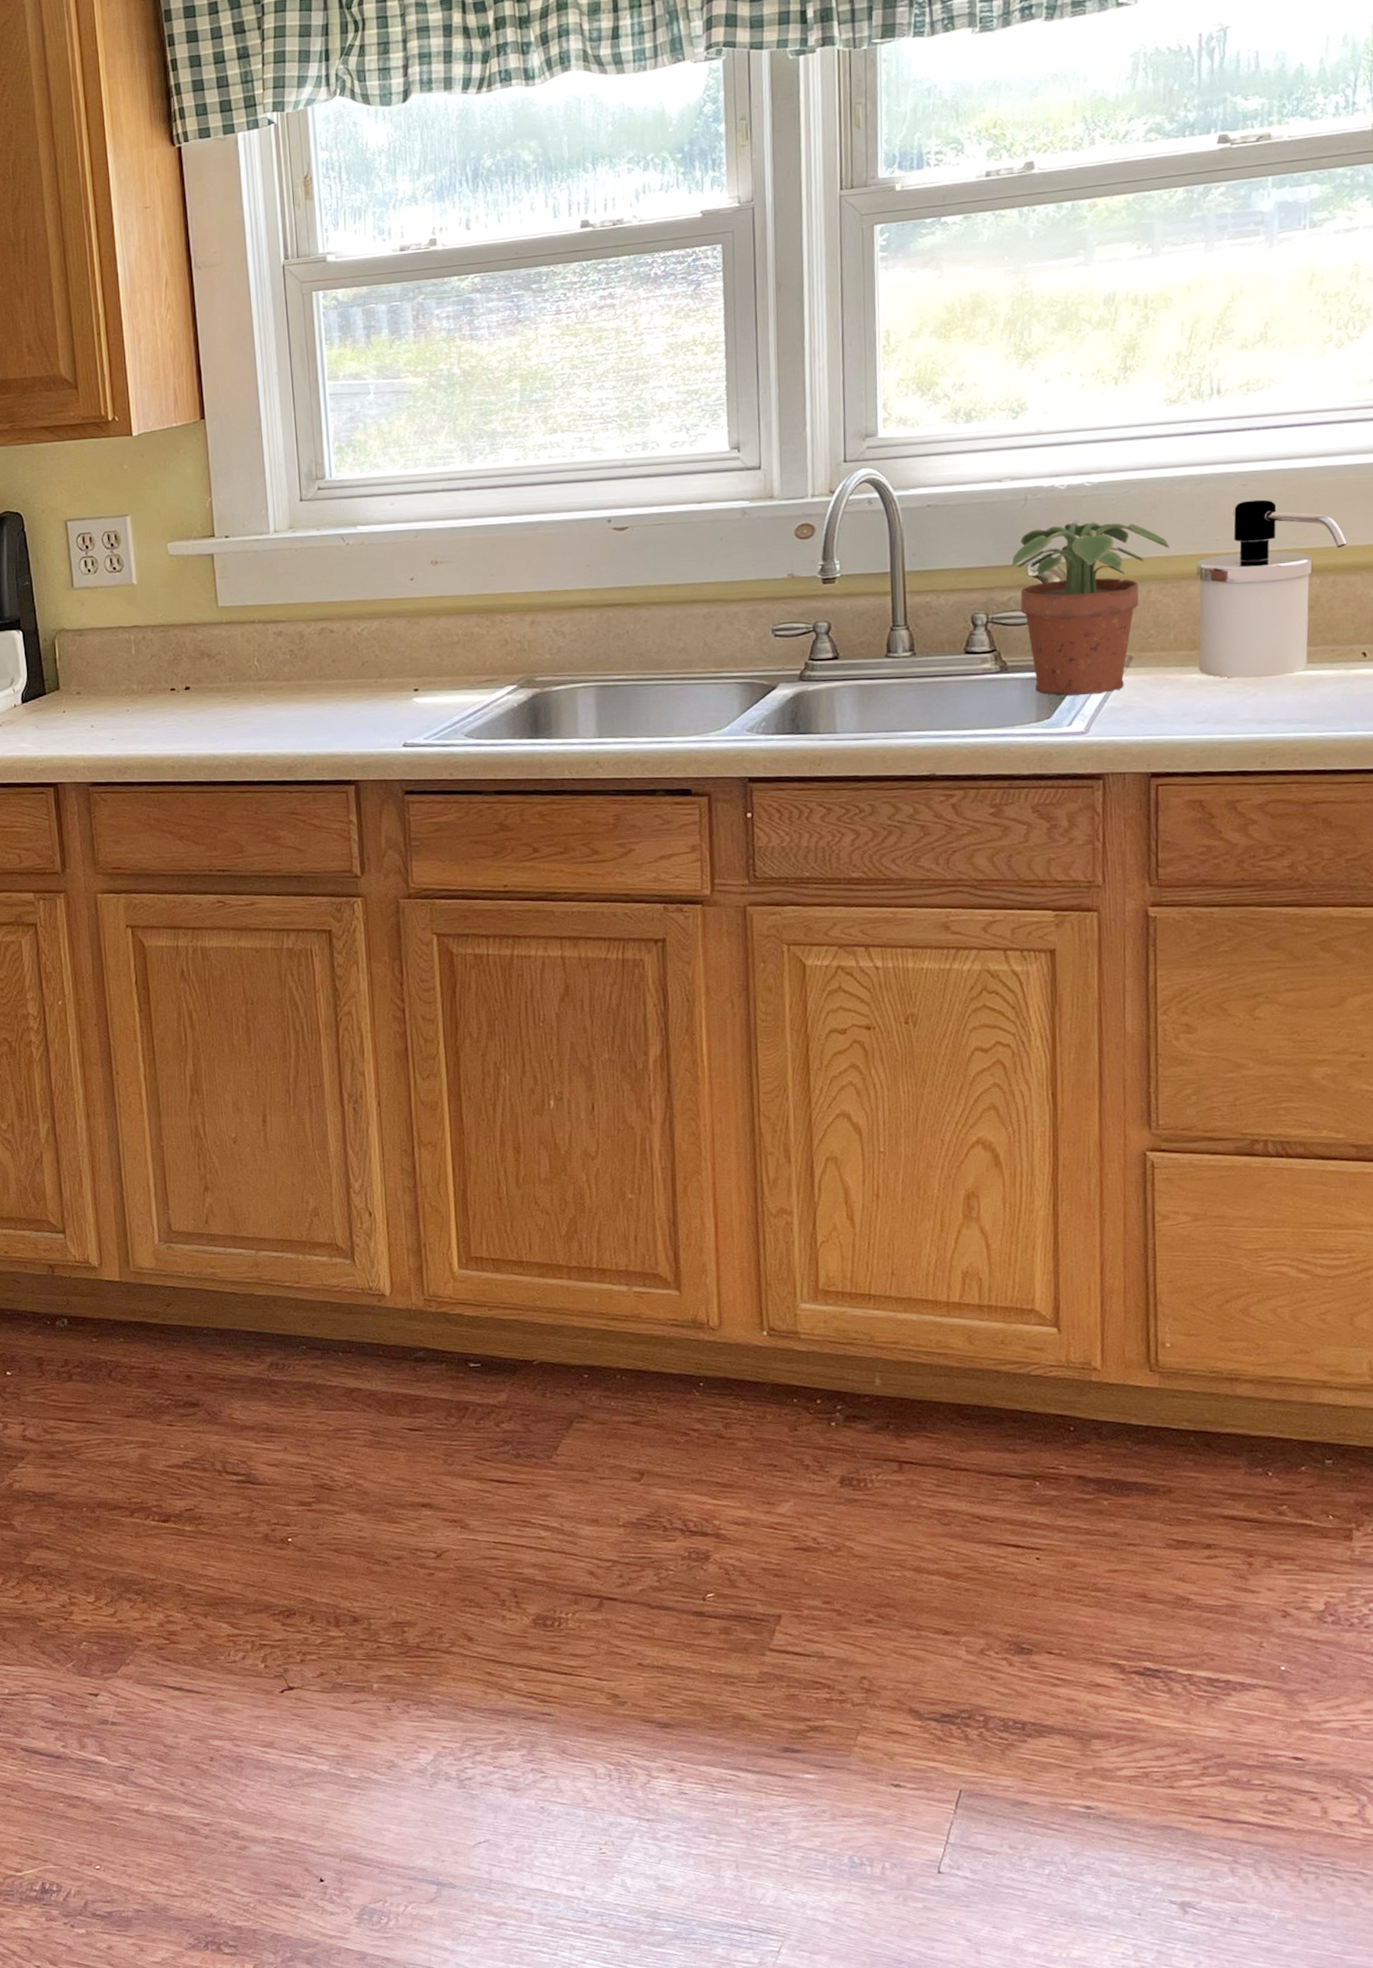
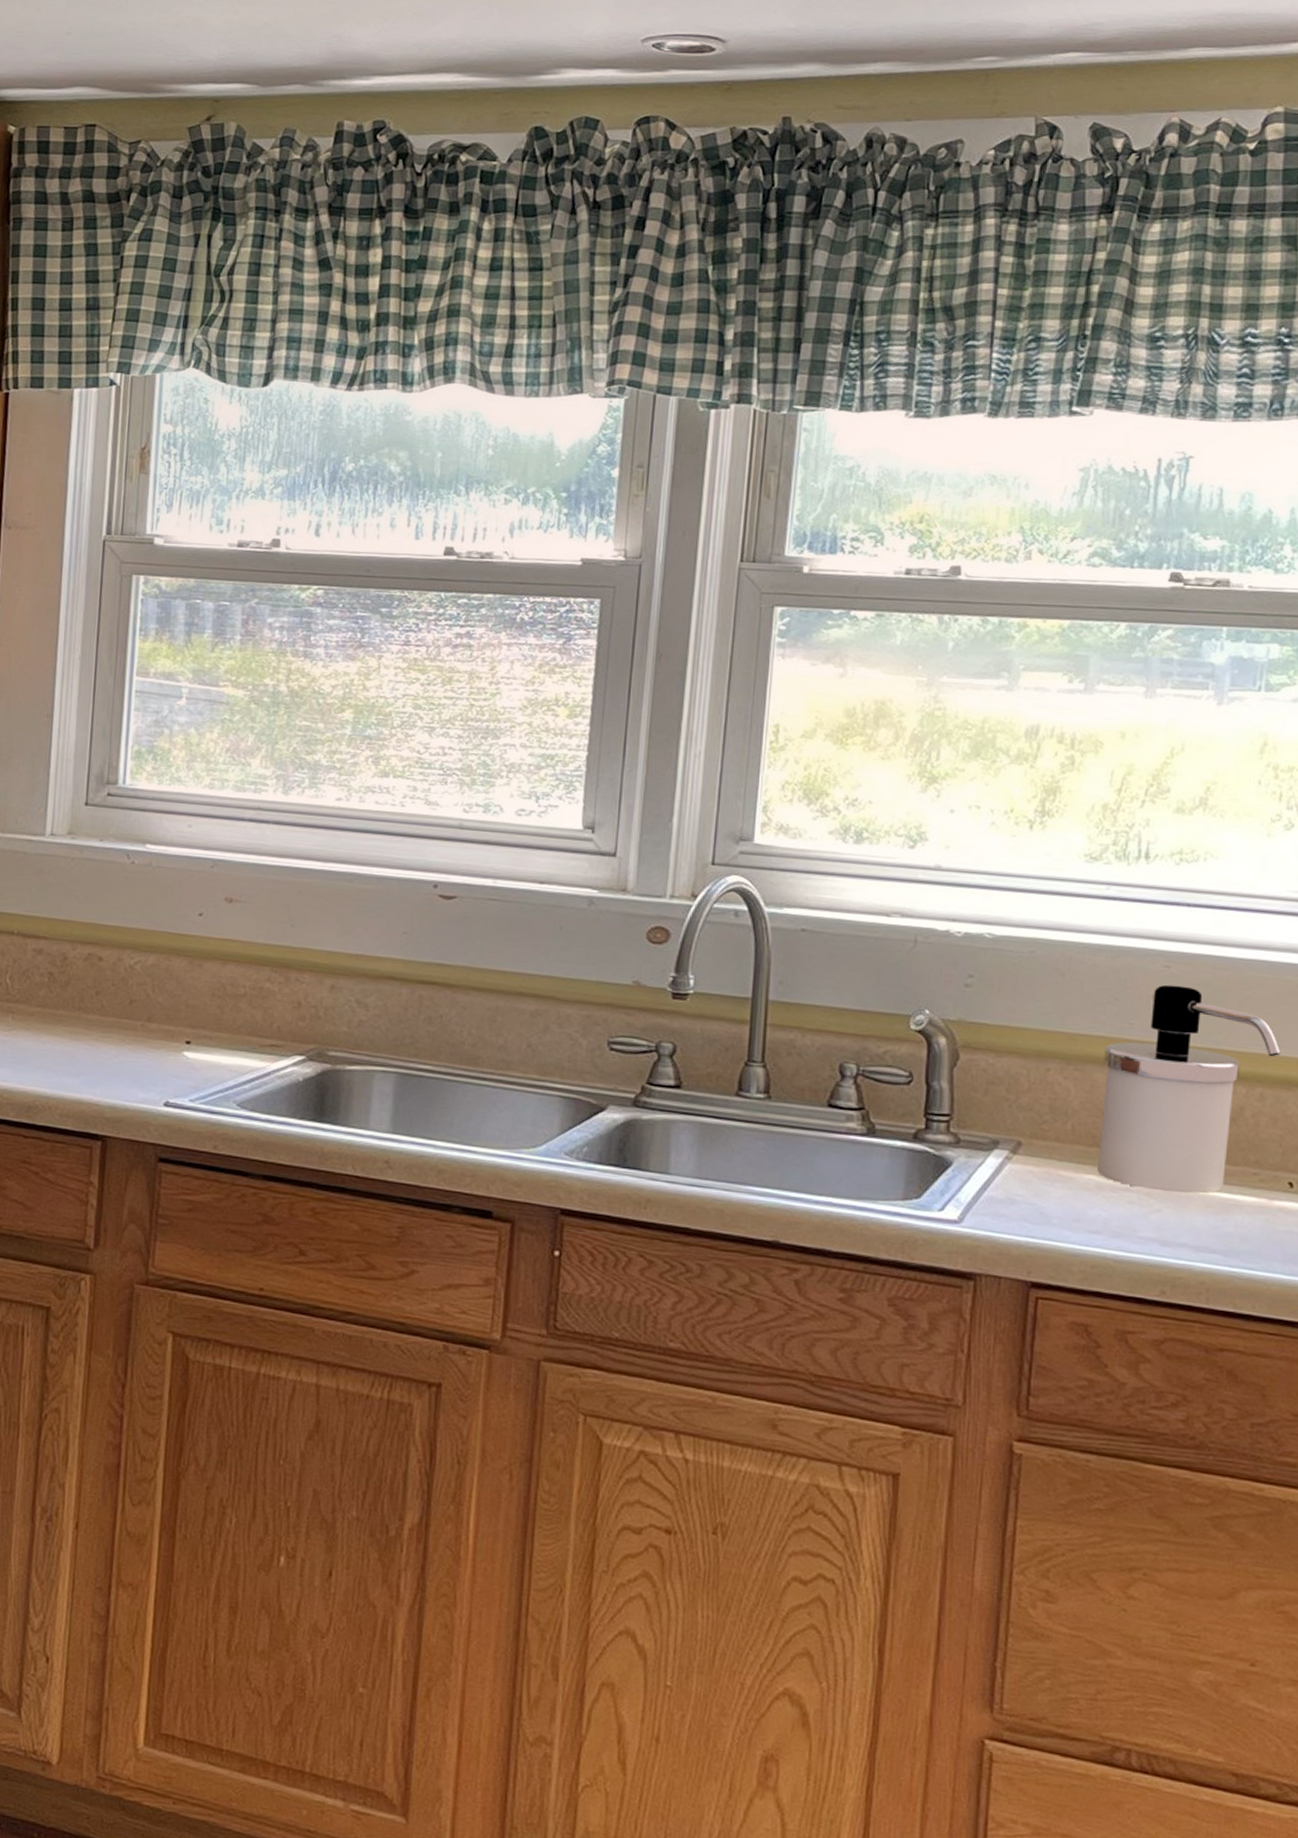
potted plant: present [1011,522,1170,696] -> none [892,976,1076,1180]

